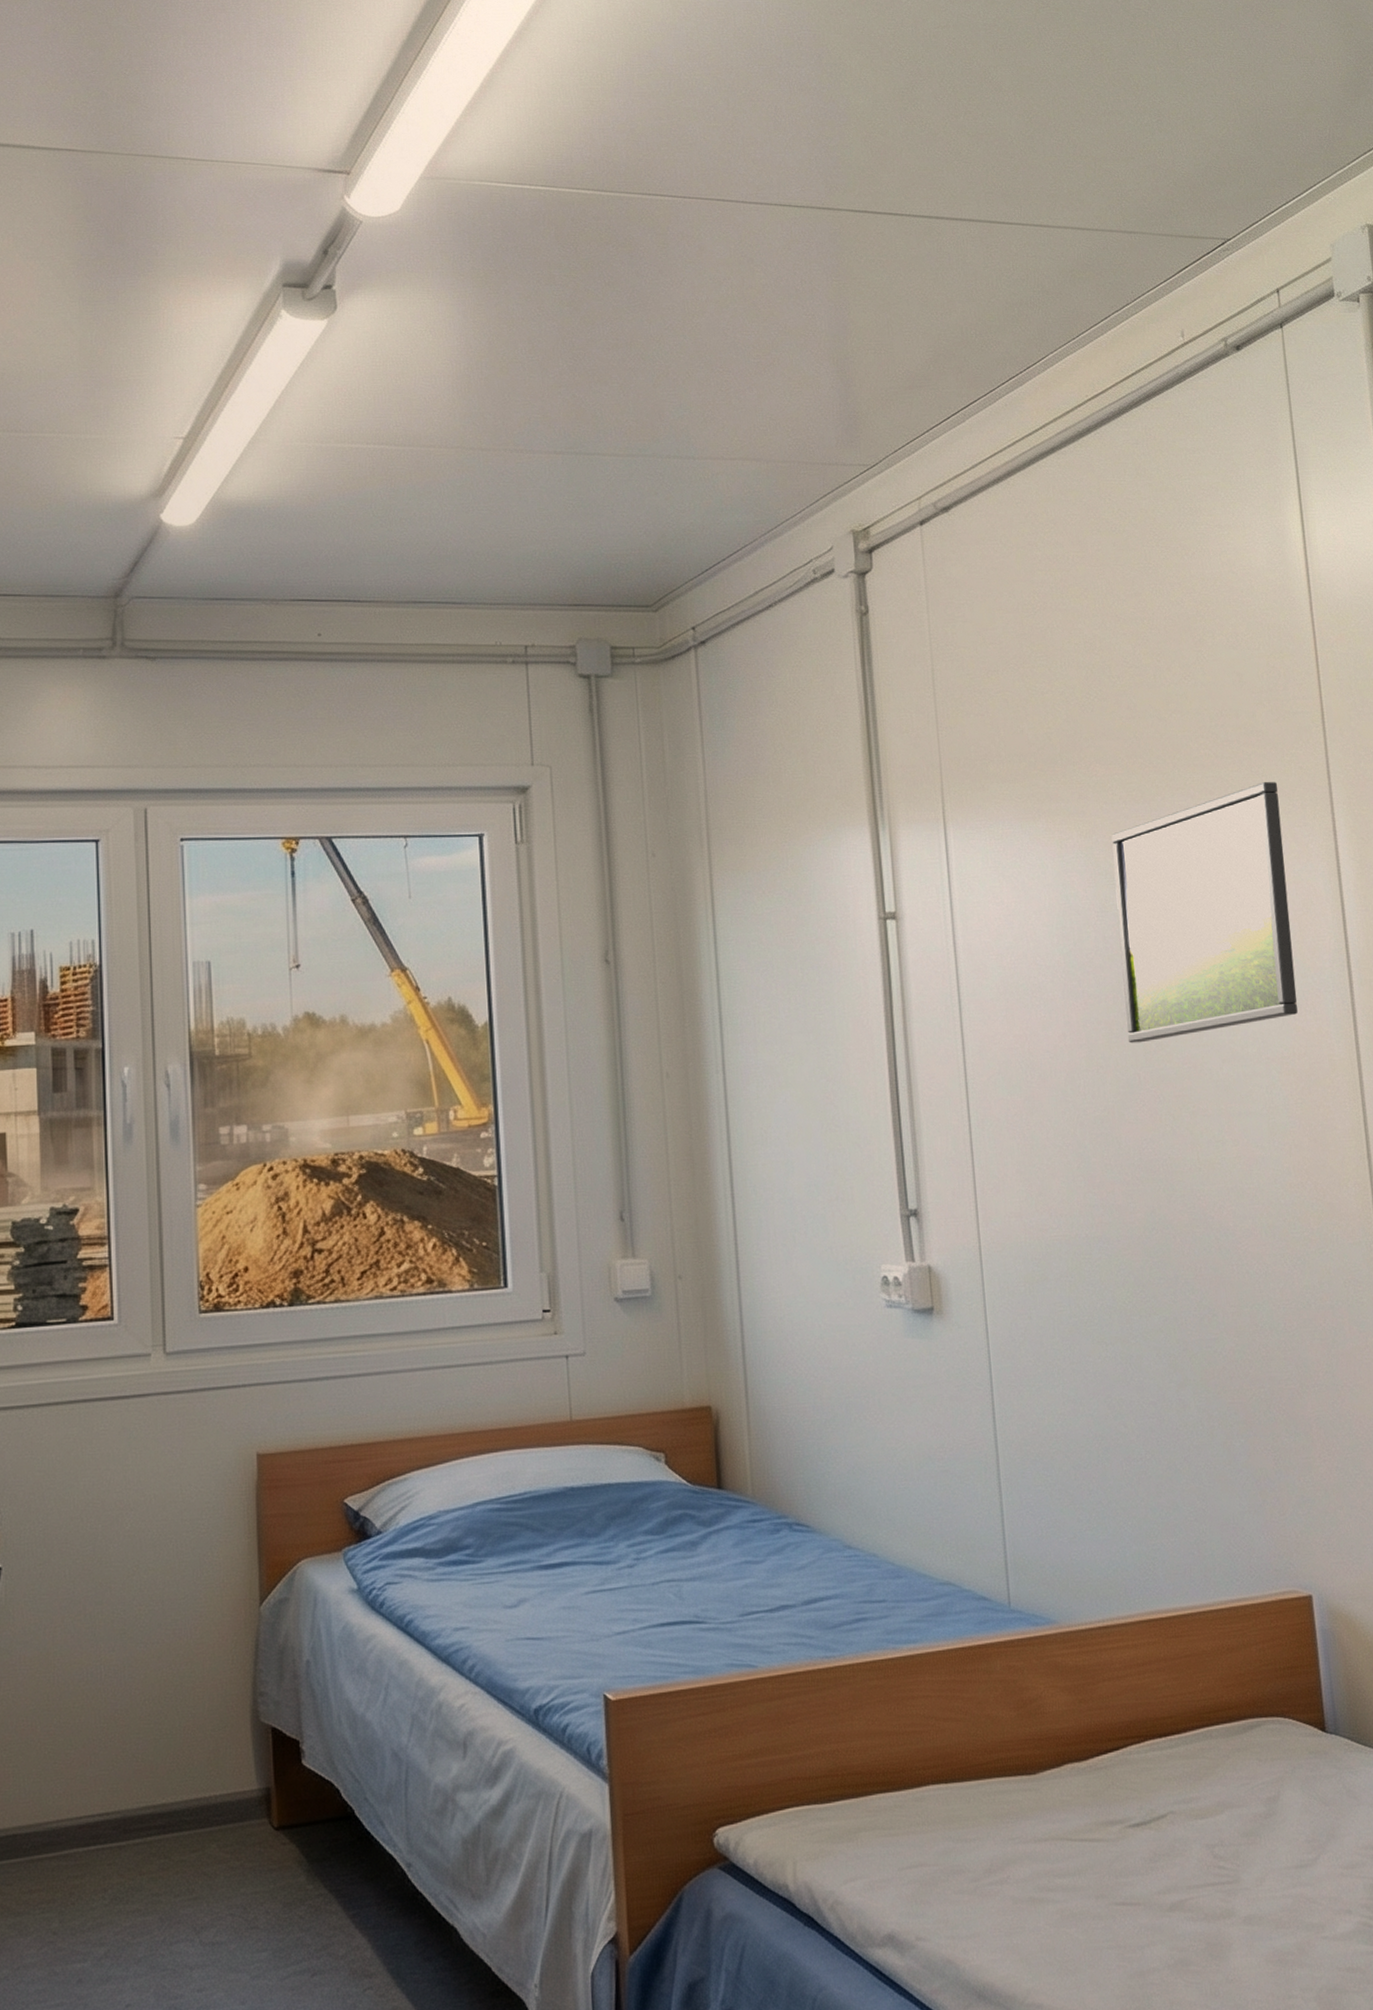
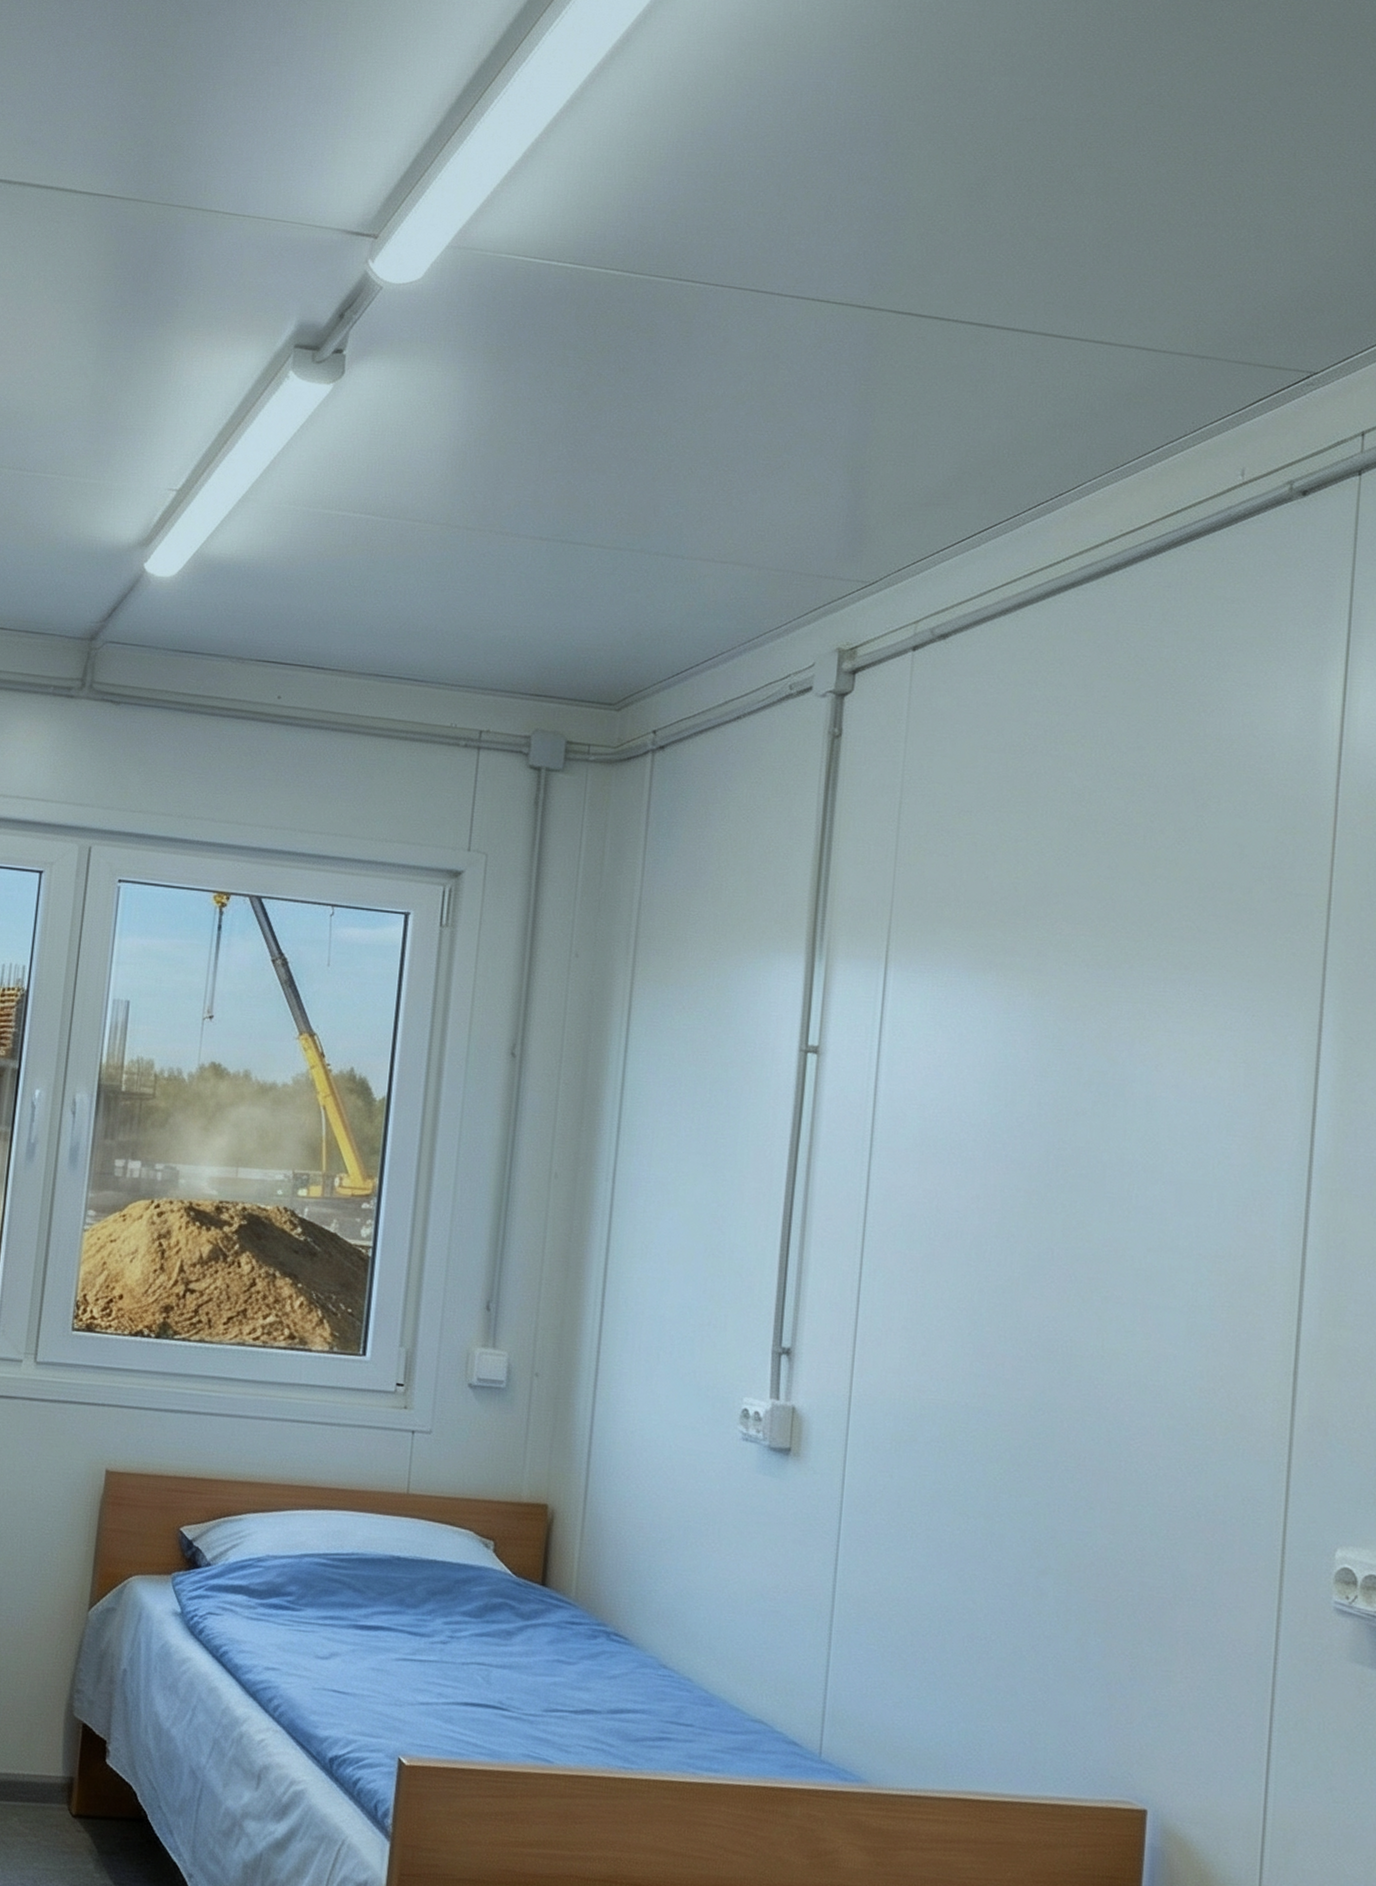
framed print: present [1111,781,1298,1043] -> none [1048,963,1264,1218]

